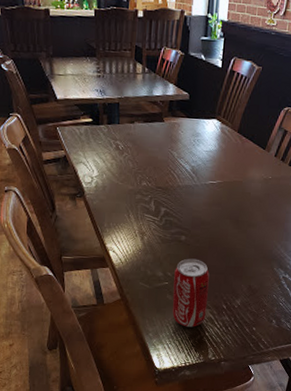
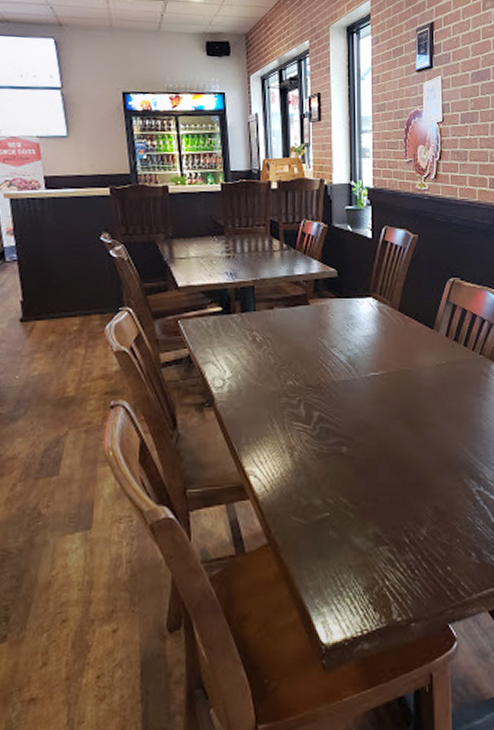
beverage can: present [172,258,210,327] -> none [337,476,383,576]

